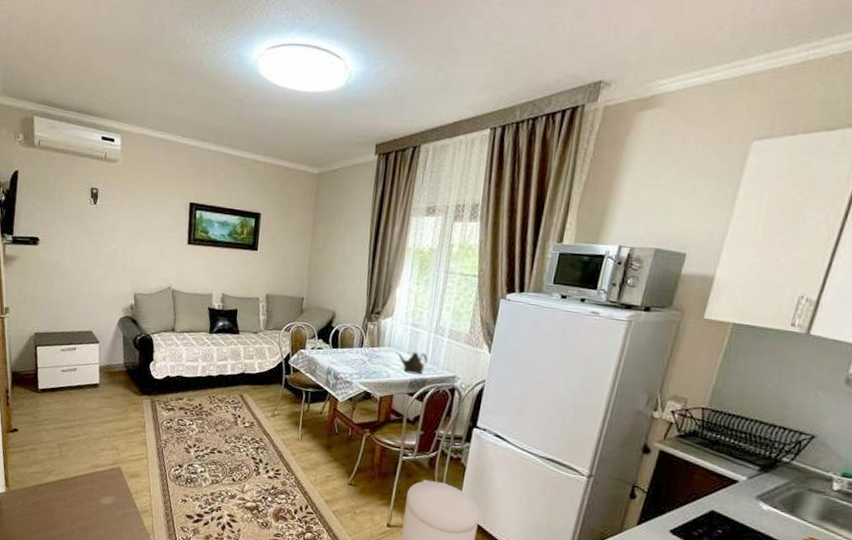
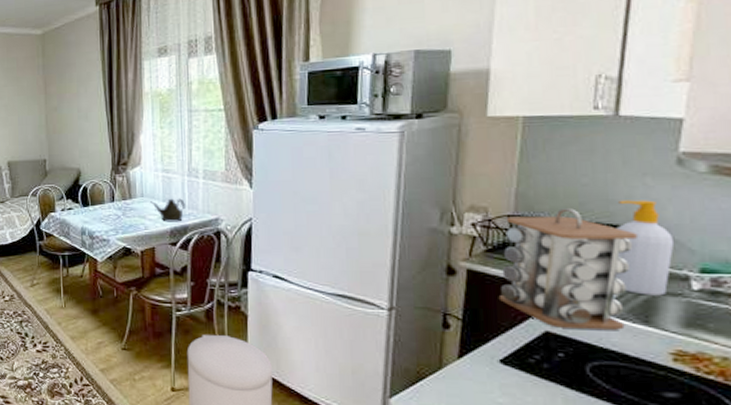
spice rack: none [680,408,802,516] -> present [498,208,639,330]
soap bottle: none [775,407,829,492] -> present [614,200,675,296]

